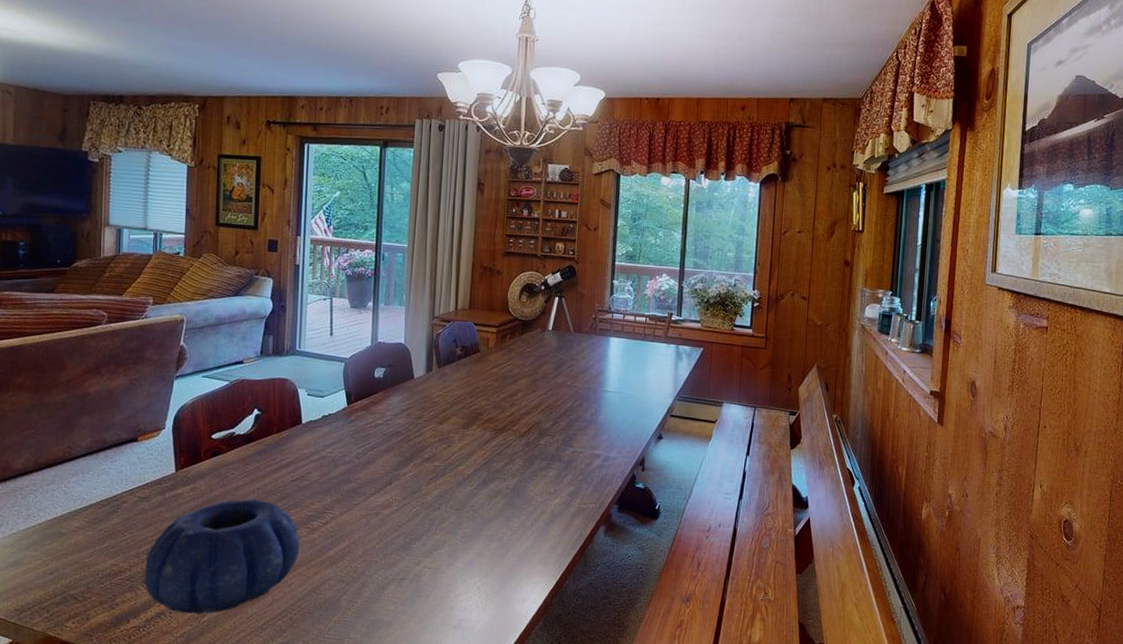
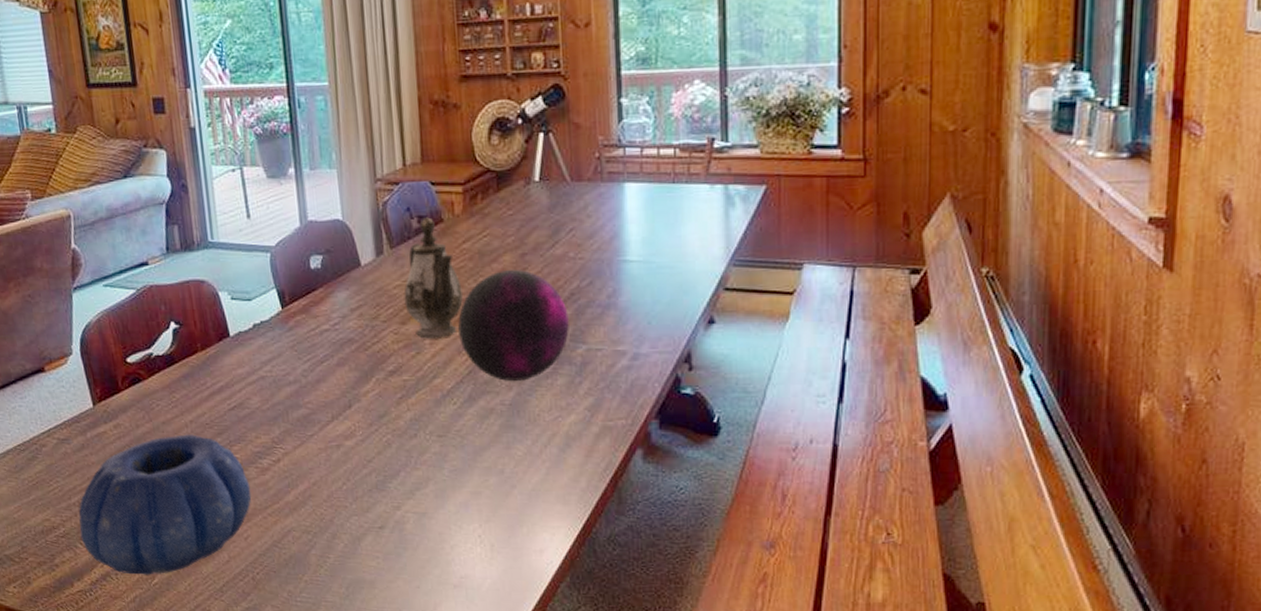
teapot: none [443,347,488,436] -> present [404,217,463,339]
decorative orb: none [481,390,562,471] -> present [458,270,569,381]

